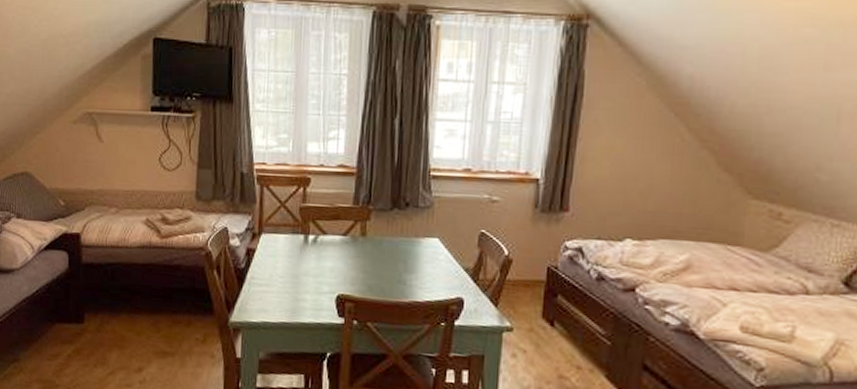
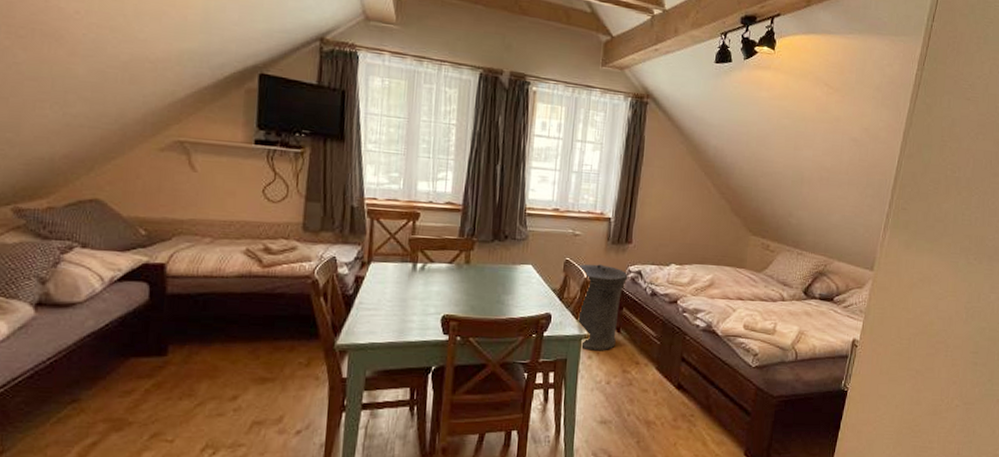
trash can: none [495,237,564,349] -> present [577,264,628,351]

